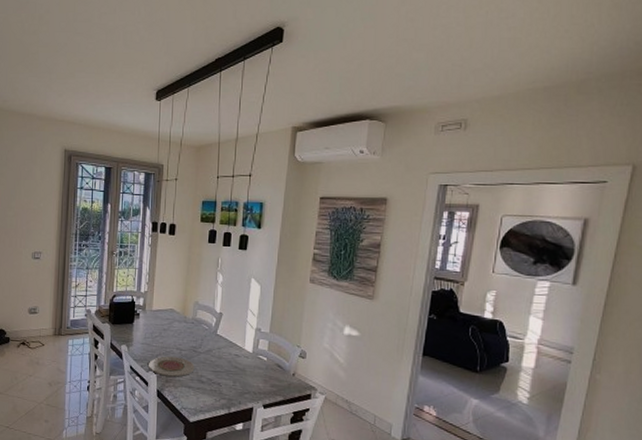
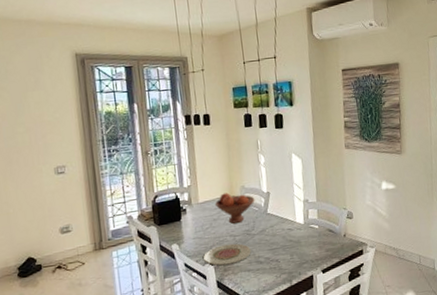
fruit bowl: none [167,305,207,338] -> present [214,192,255,224]

